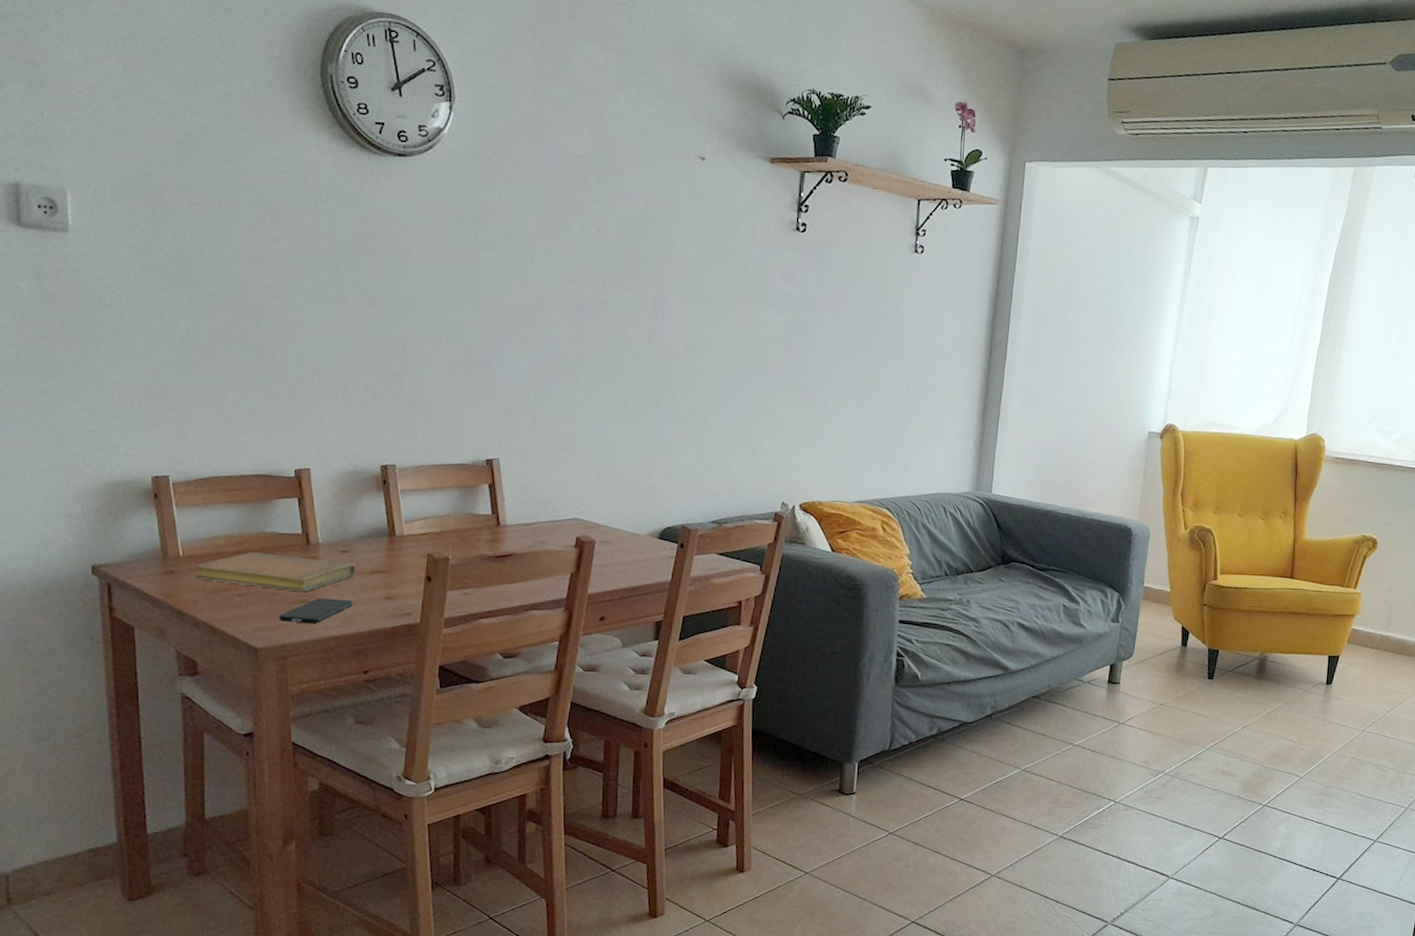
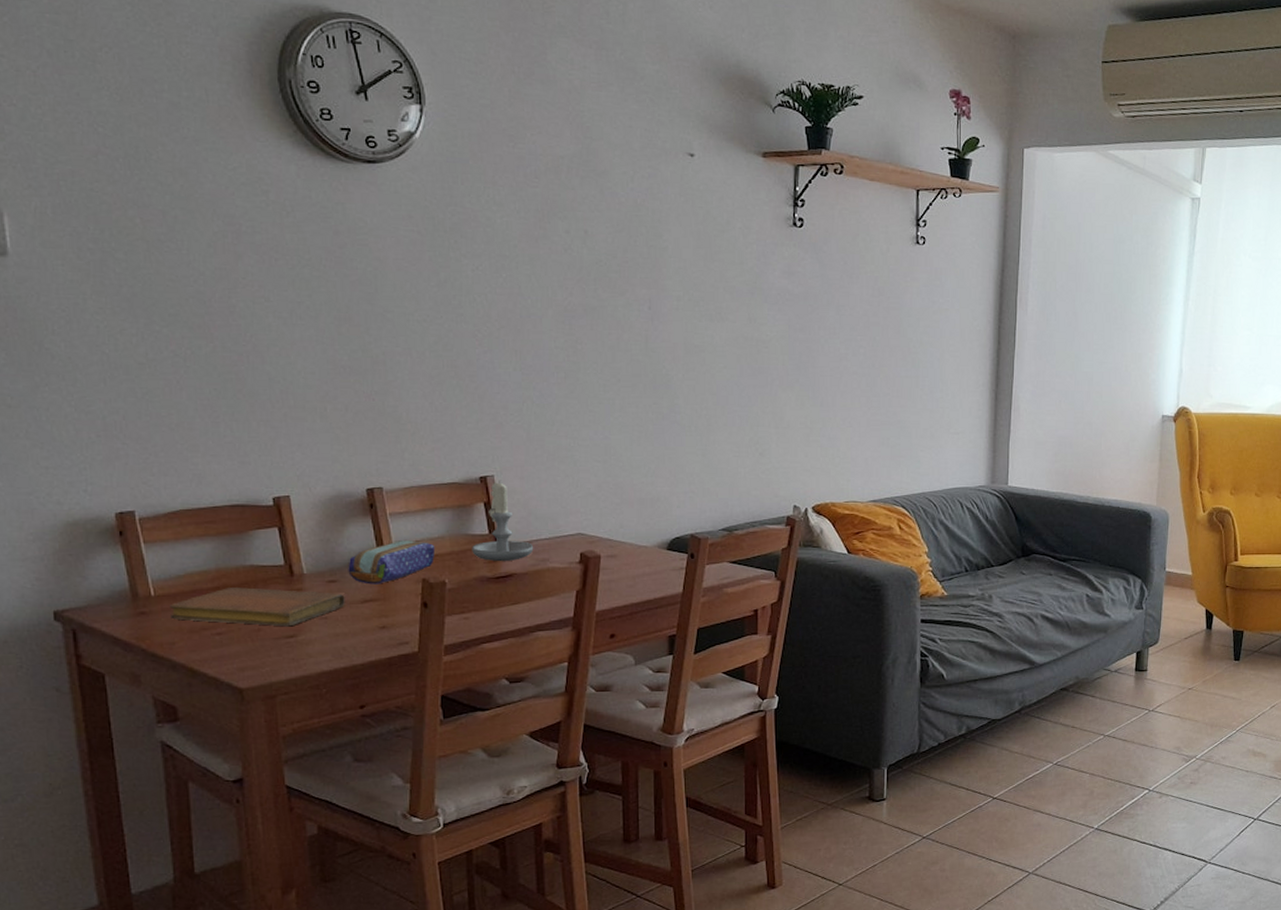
smartphone: present [278,598,354,624] -> none [263,631,345,660]
pencil case: none [360,515,441,557] -> present [348,539,436,585]
candle: none [475,463,533,541] -> present [472,480,534,561]

